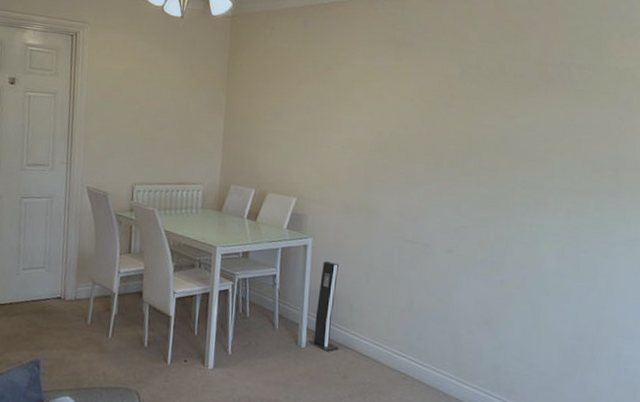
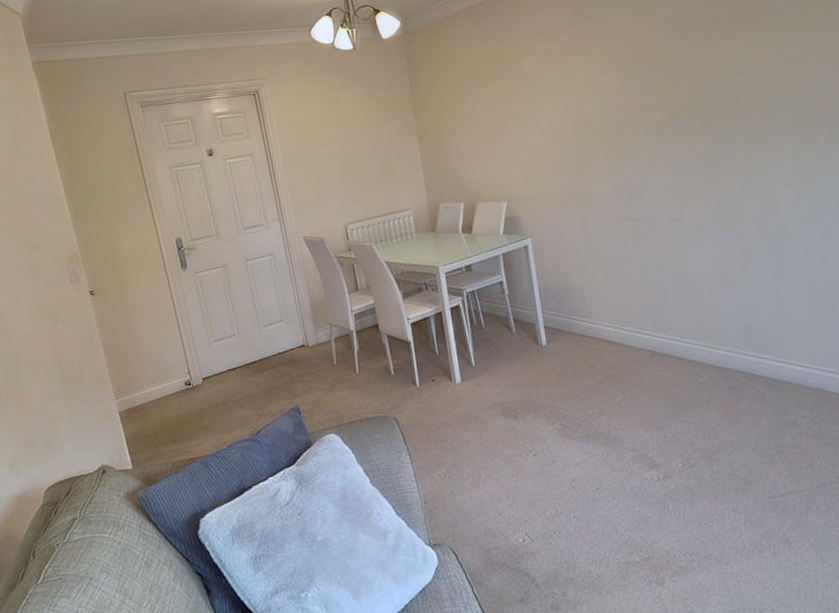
speaker: present [307,261,339,351] -> none [546,256,580,344]

